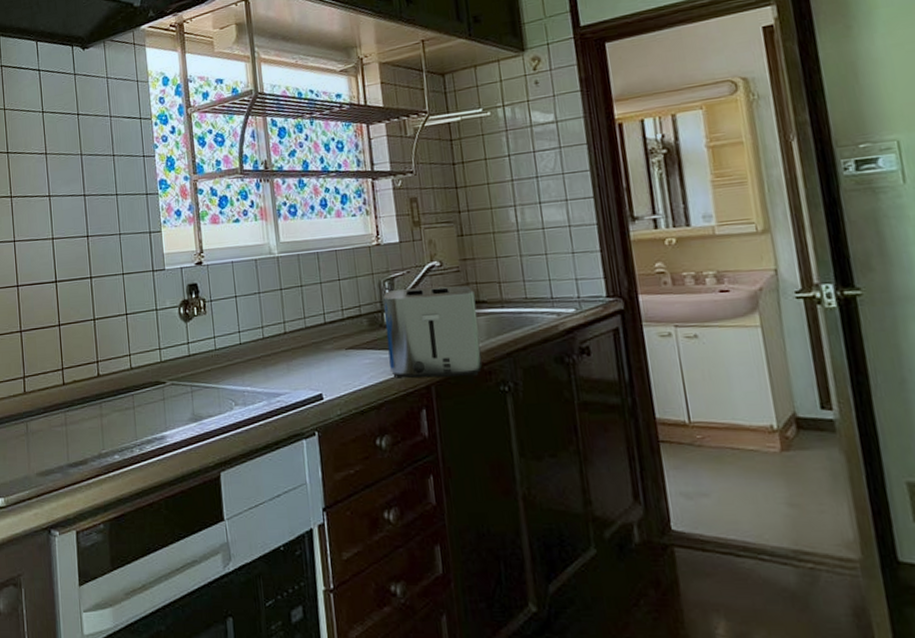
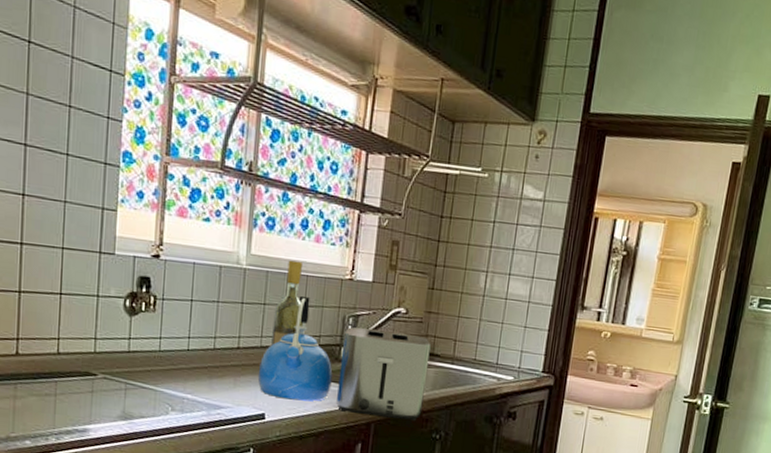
kettle: none [307,271,382,376] -> present [257,296,333,401]
bottle: none [311,238,342,324] -> present [271,260,304,345]

